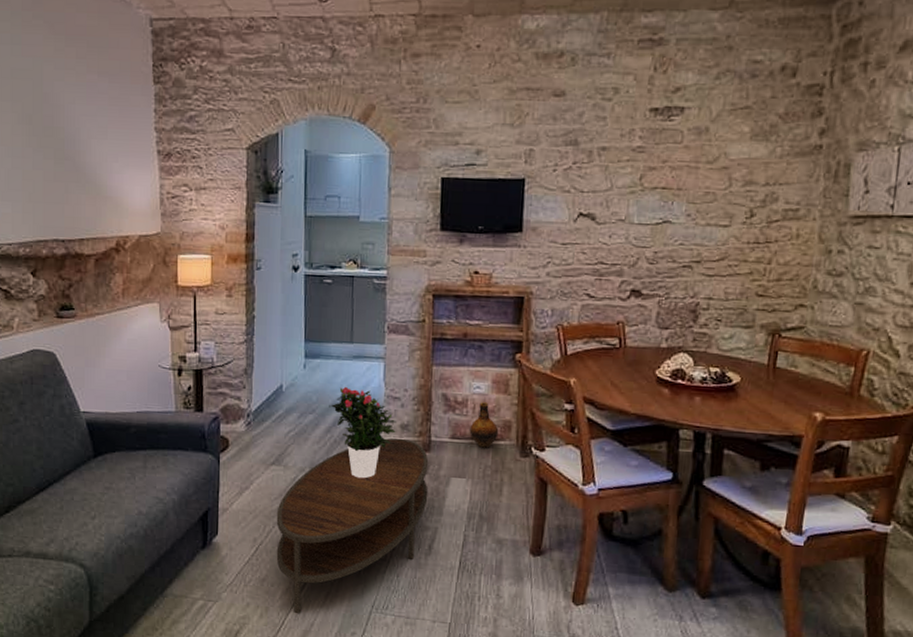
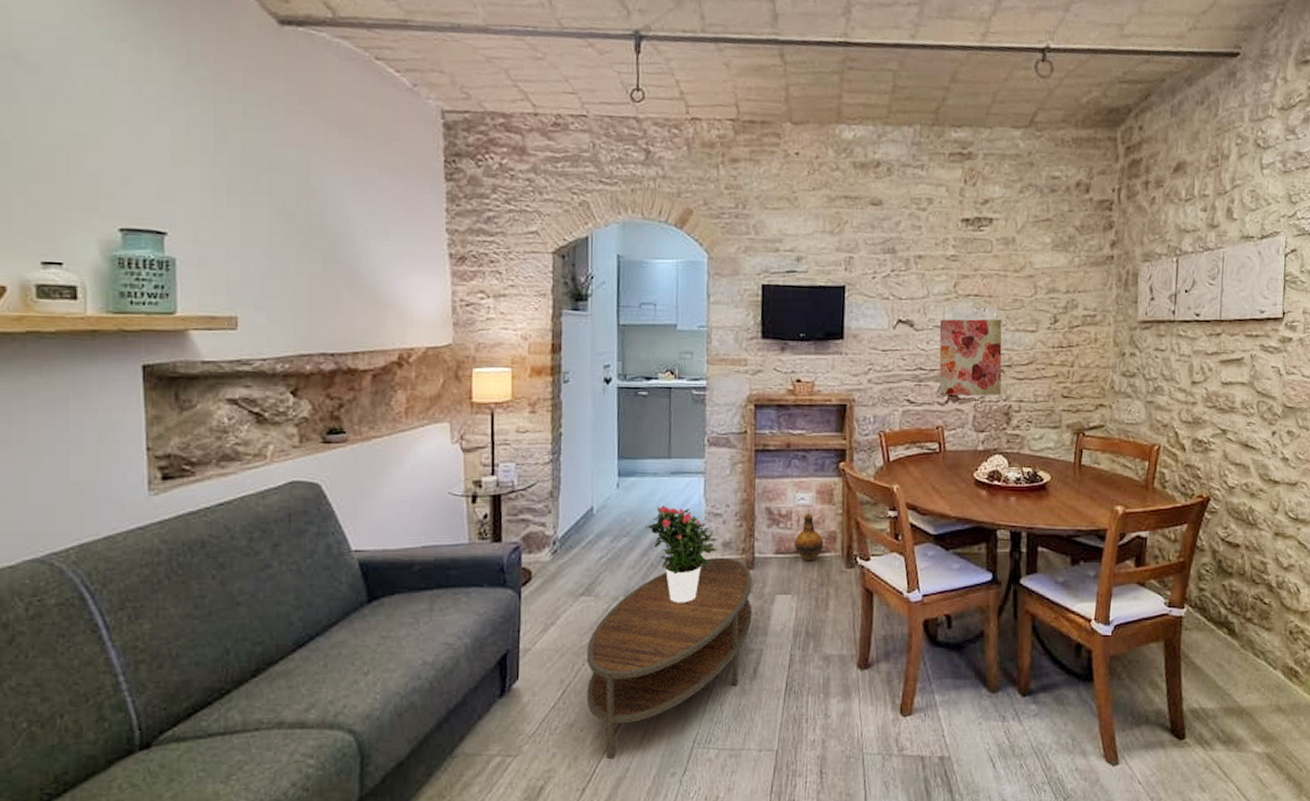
wall art: none [621,212,692,292] -> present [939,319,1002,396]

